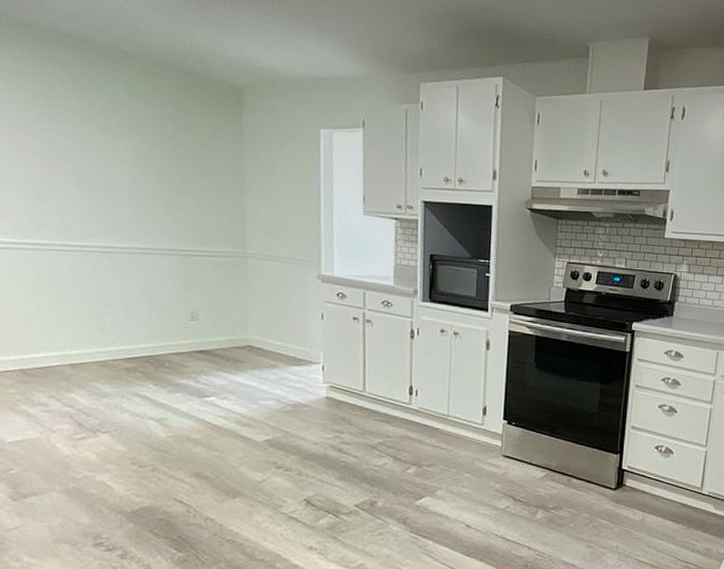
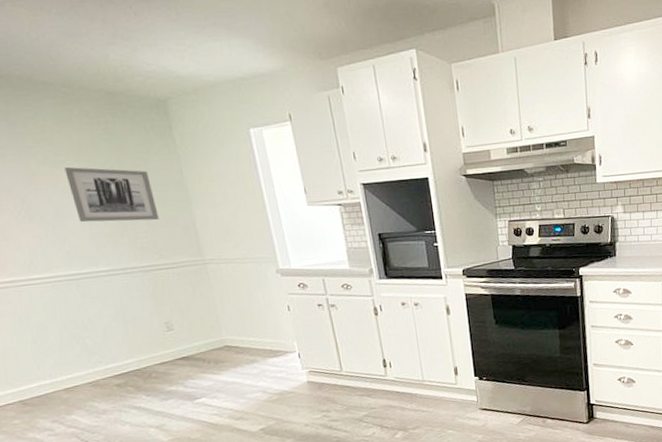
wall art: none [124,138,210,206] -> present [64,166,159,222]

